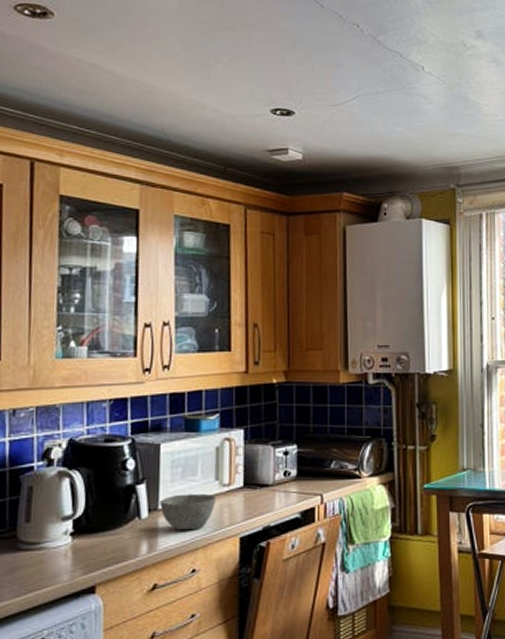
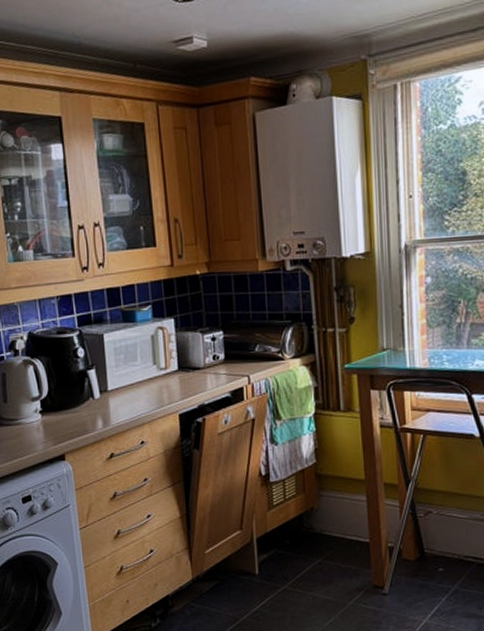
bowl: present [160,493,217,531] -> none [108,376,156,409]

